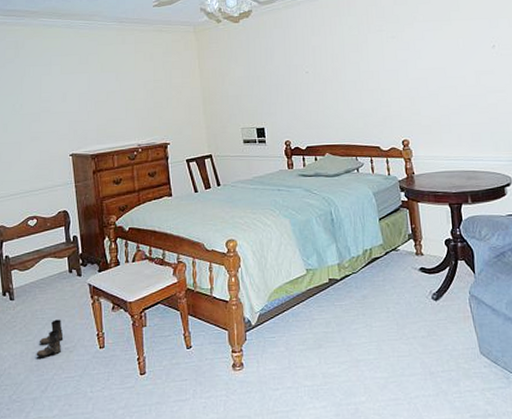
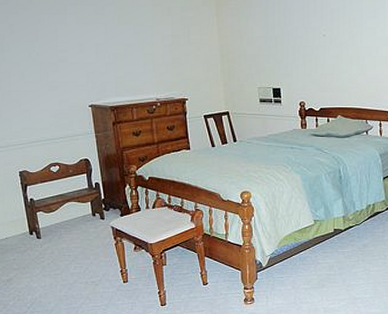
boots: present [36,319,64,357] -> none [64,257,90,289]

